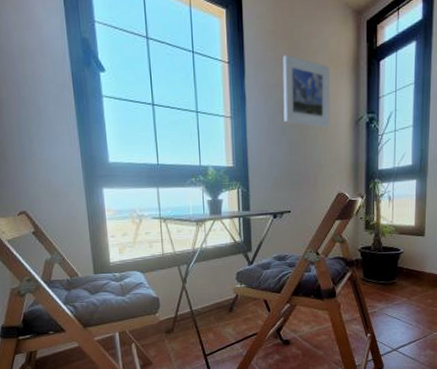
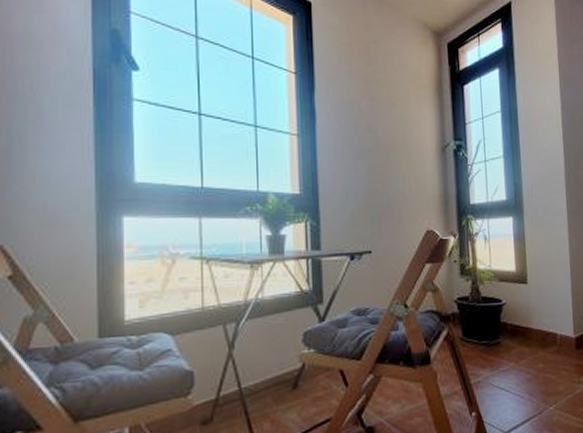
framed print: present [282,55,330,127] -> none [358,70,414,153]

